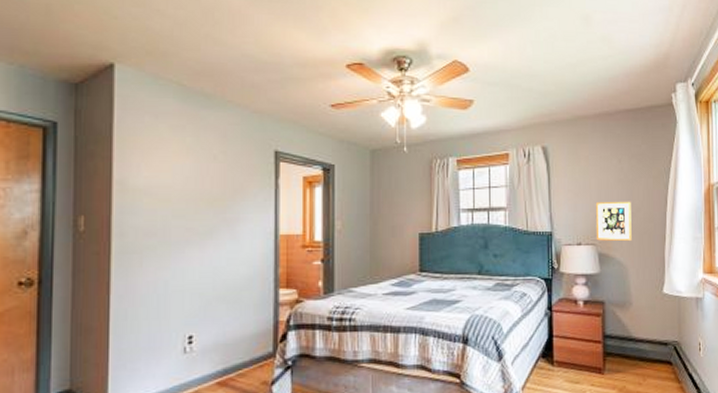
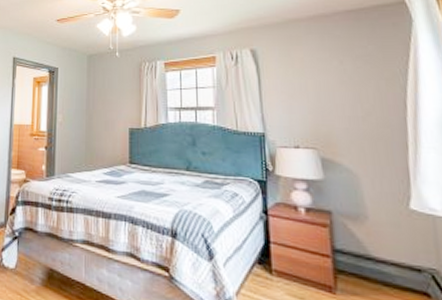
picture frame: present [595,201,632,241] -> none [314,104,363,146]

